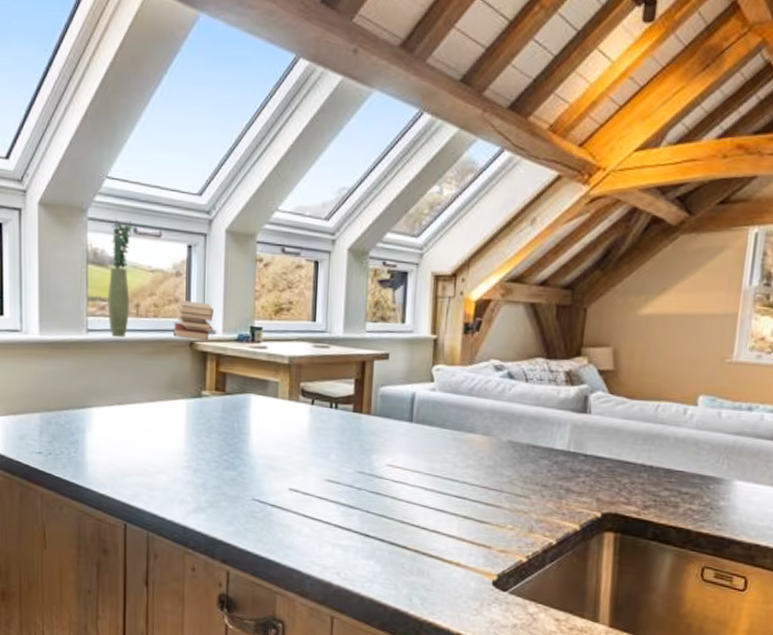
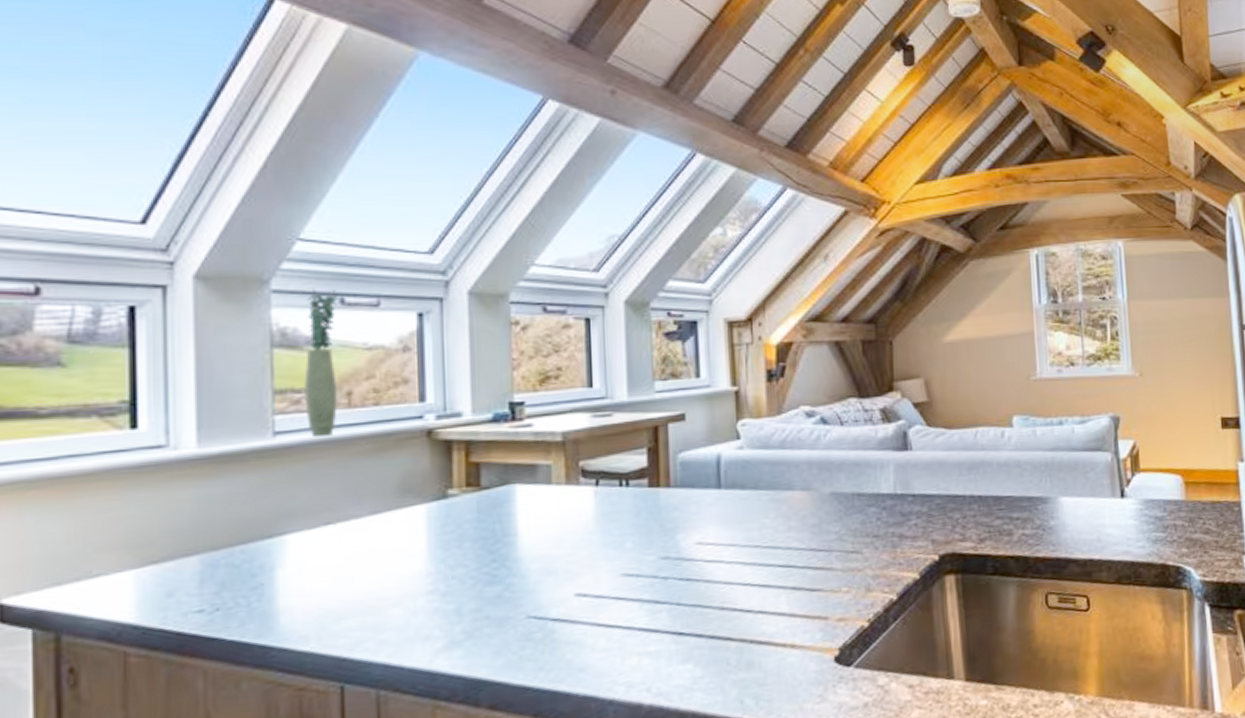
books: present [174,300,213,340] -> none [403,379,458,427]

